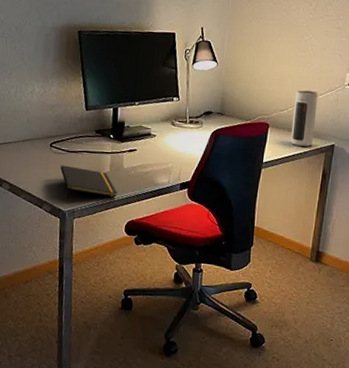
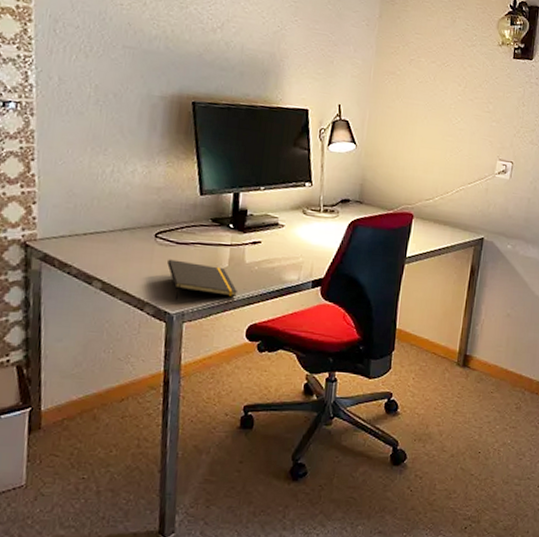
speaker: present [290,90,319,147] -> none [436,178,467,240]

